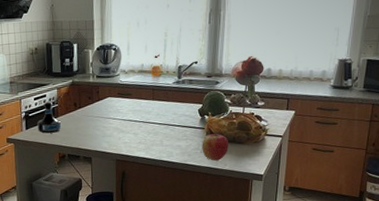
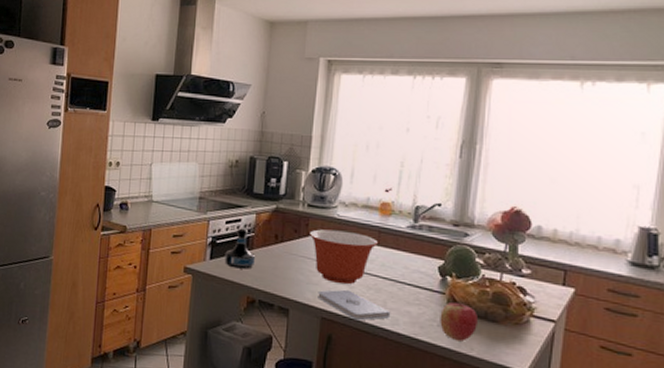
mixing bowl: none [101,92,153,133] -> present [310,229,378,285]
notepad: none [112,136,167,158] -> present [318,289,391,321]

